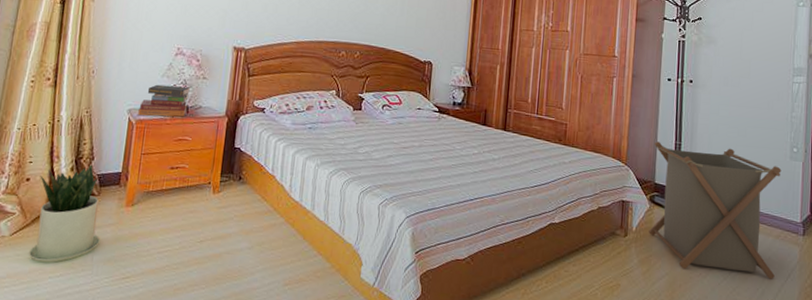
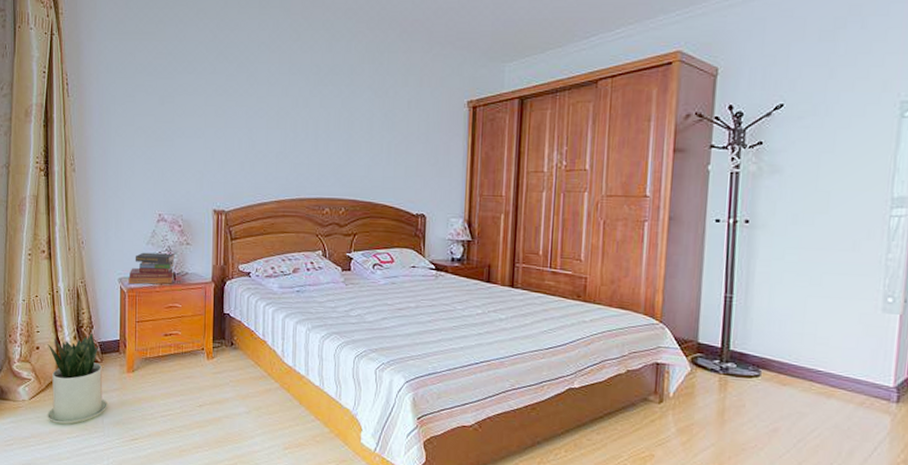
laundry basket: present [649,141,782,279] -> none [690,294,870,453]

